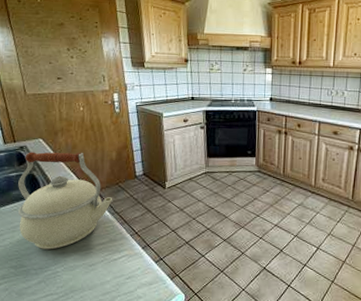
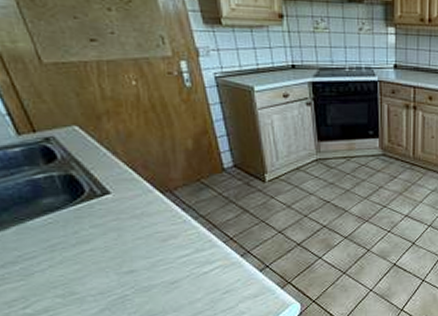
kettle: present [17,152,113,250] -> none [49,143,195,270]

